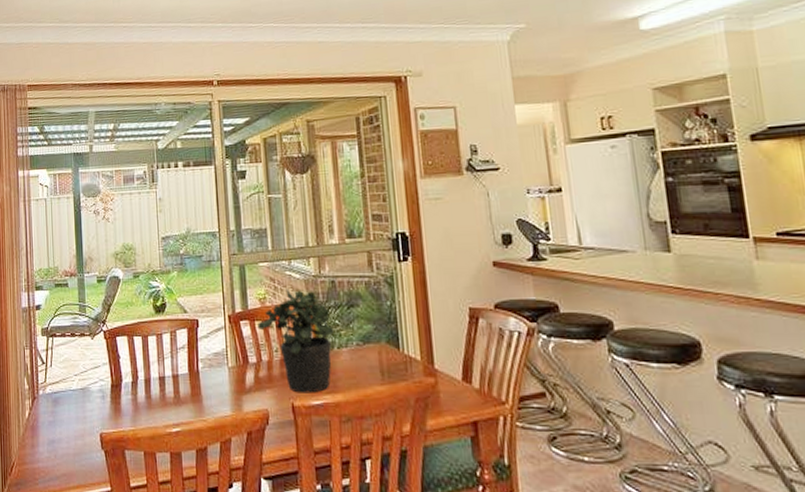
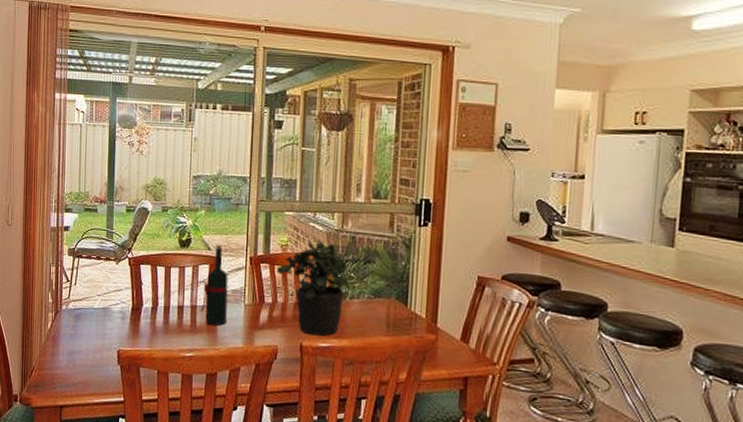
wine bottle: none [183,305,211,395] -> present [201,244,228,326]

